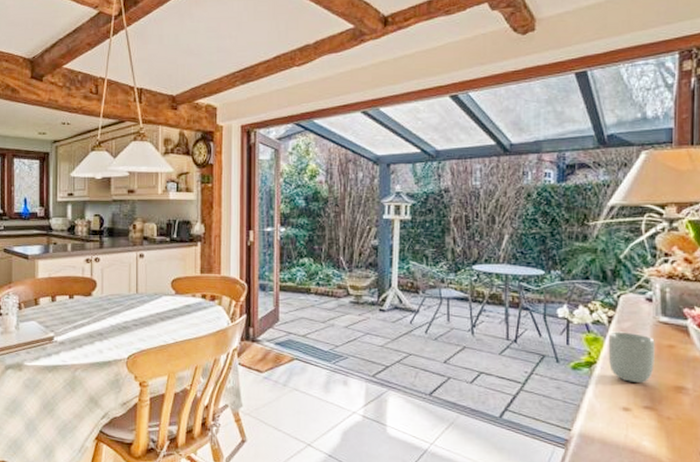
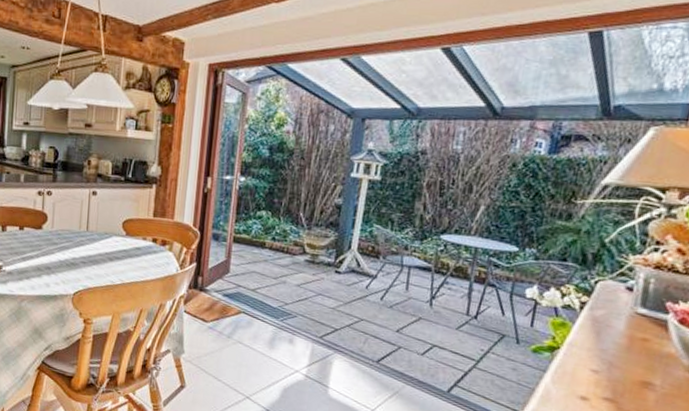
cup: present [608,331,655,382] -> none [573,318,629,374]

